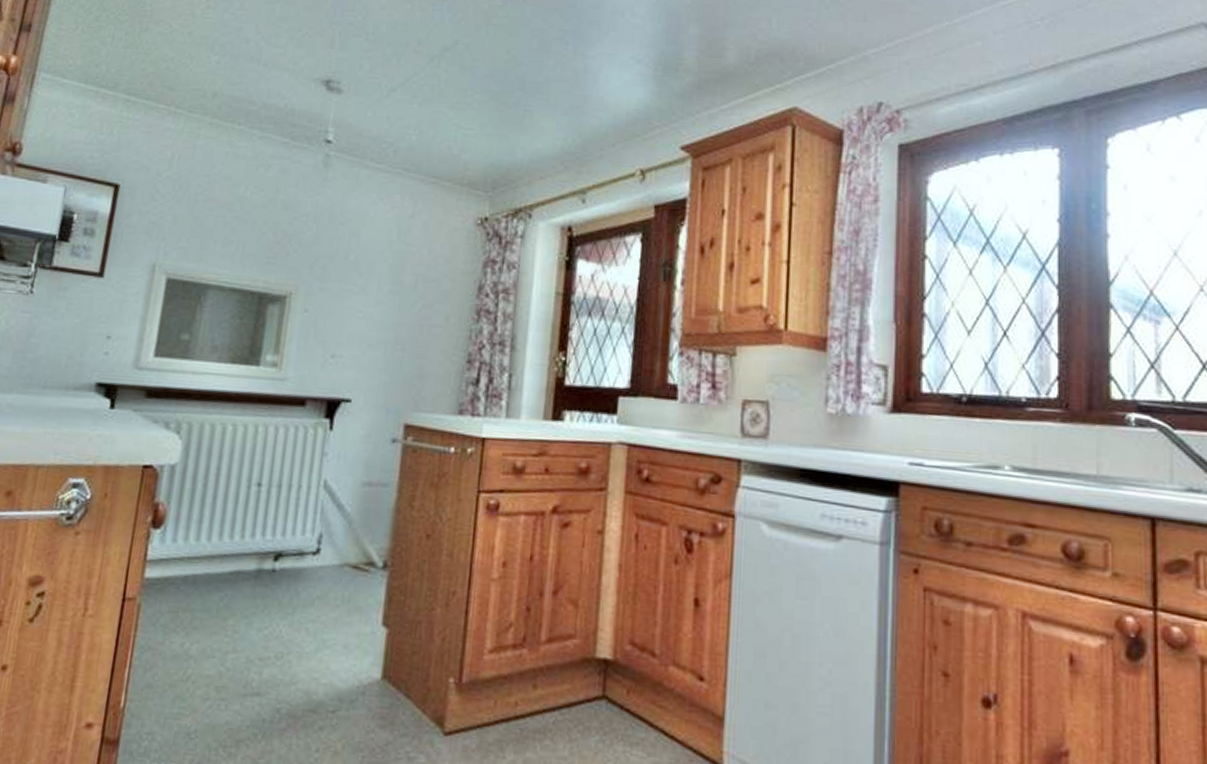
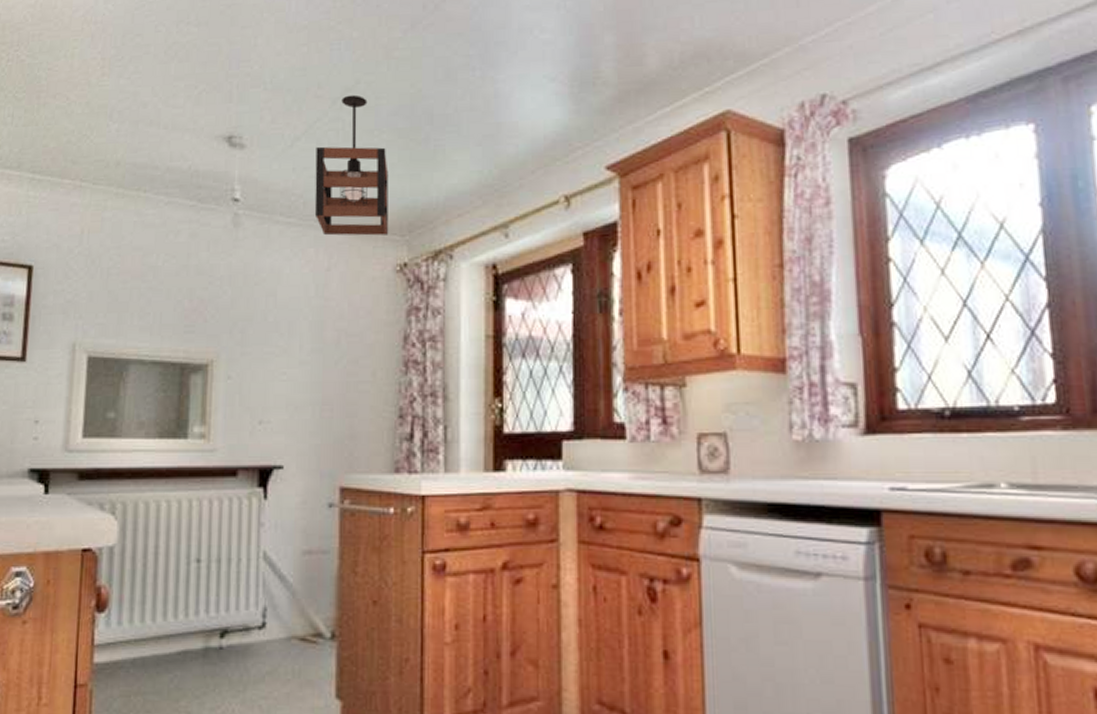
pendant light: none [403,54,478,190] -> present [314,94,389,236]

